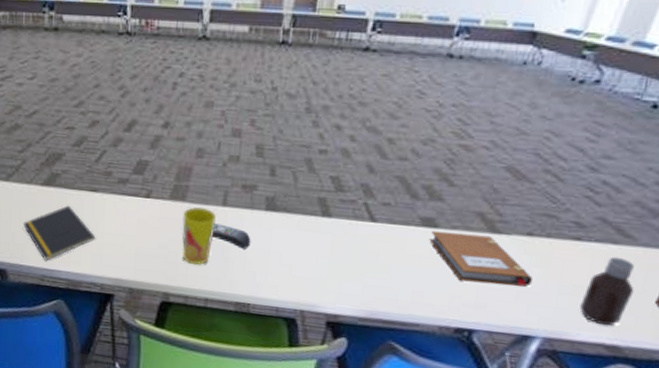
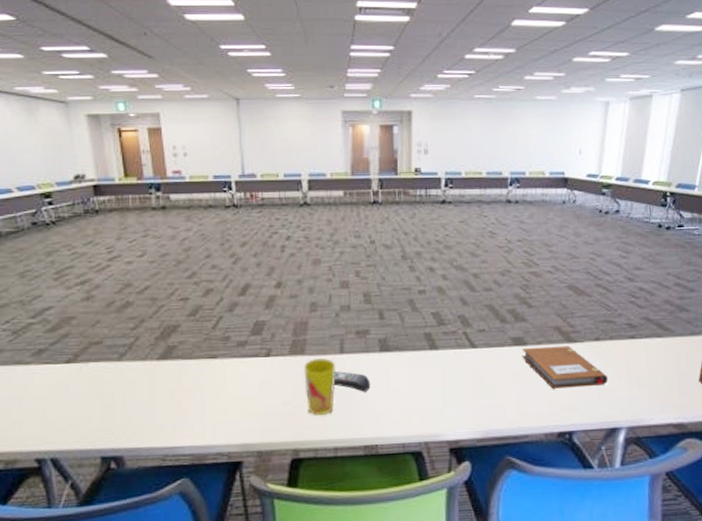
notepad: present [22,205,96,261] -> none [139,376,218,439]
bottle: present [579,256,635,326] -> none [647,347,682,408]

